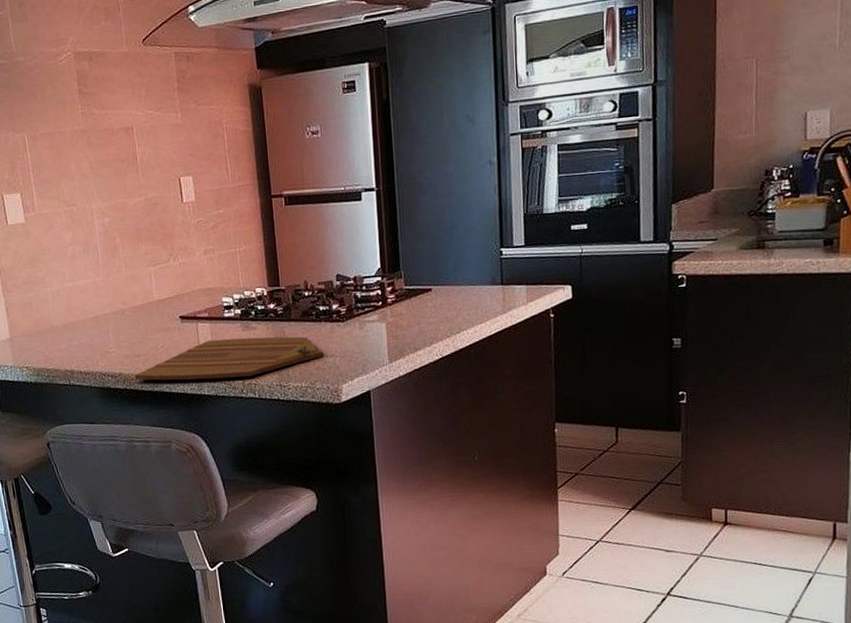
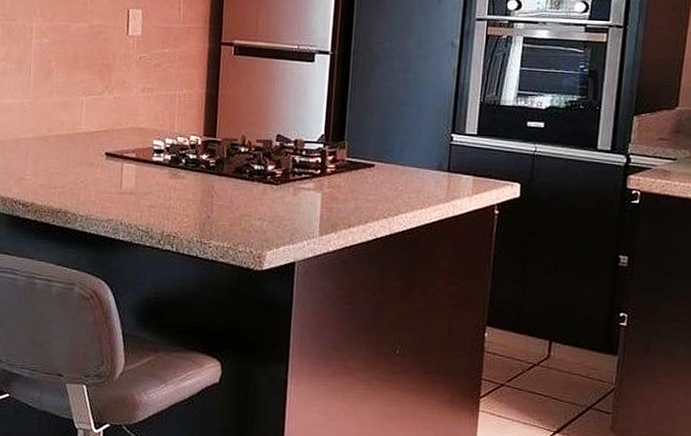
cutting board: present [135,336,324,381] -> none [48,182,252,228]

